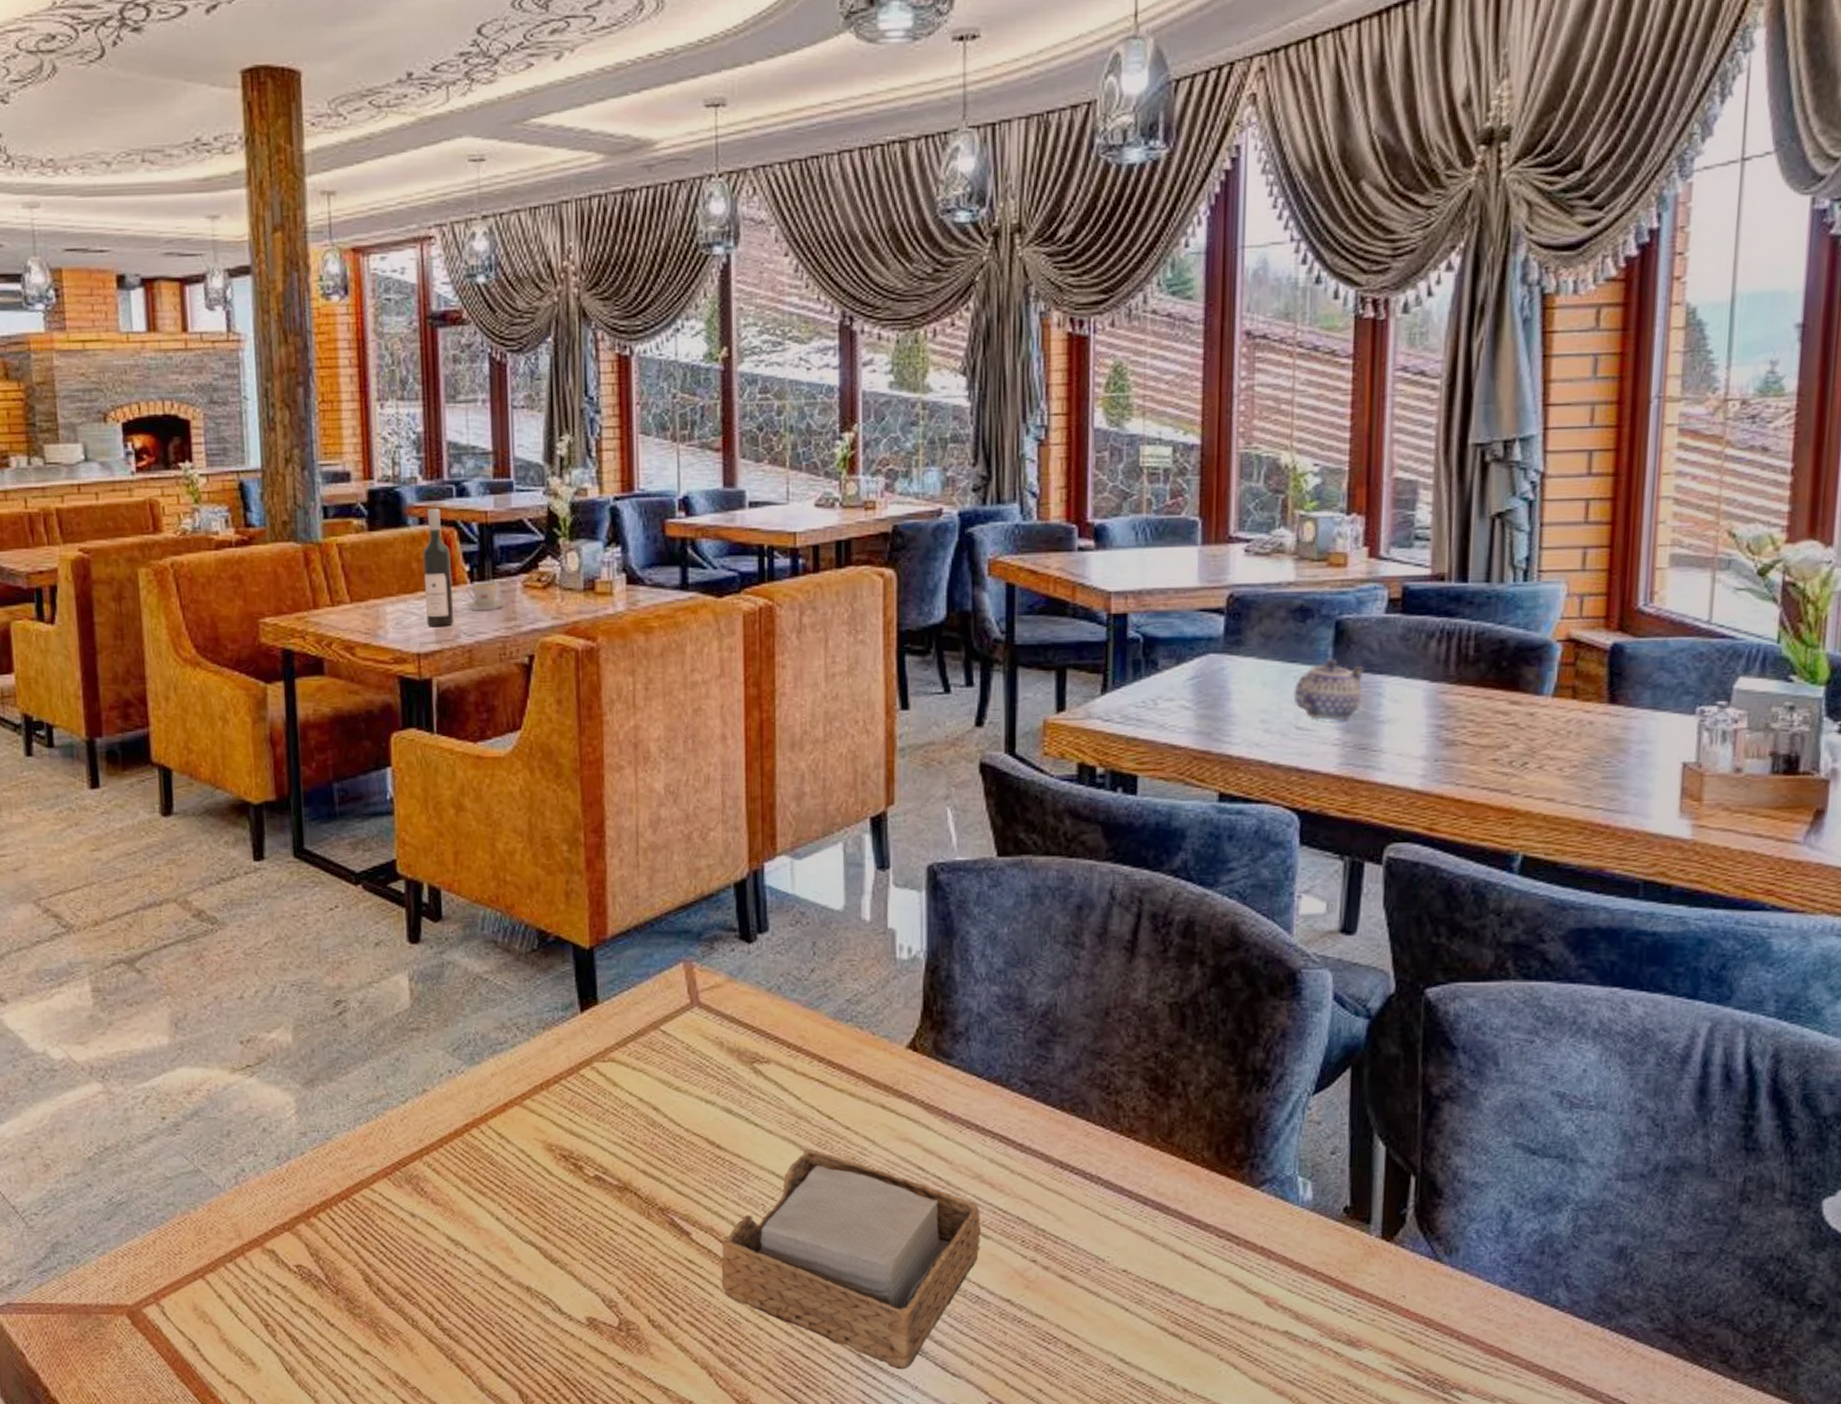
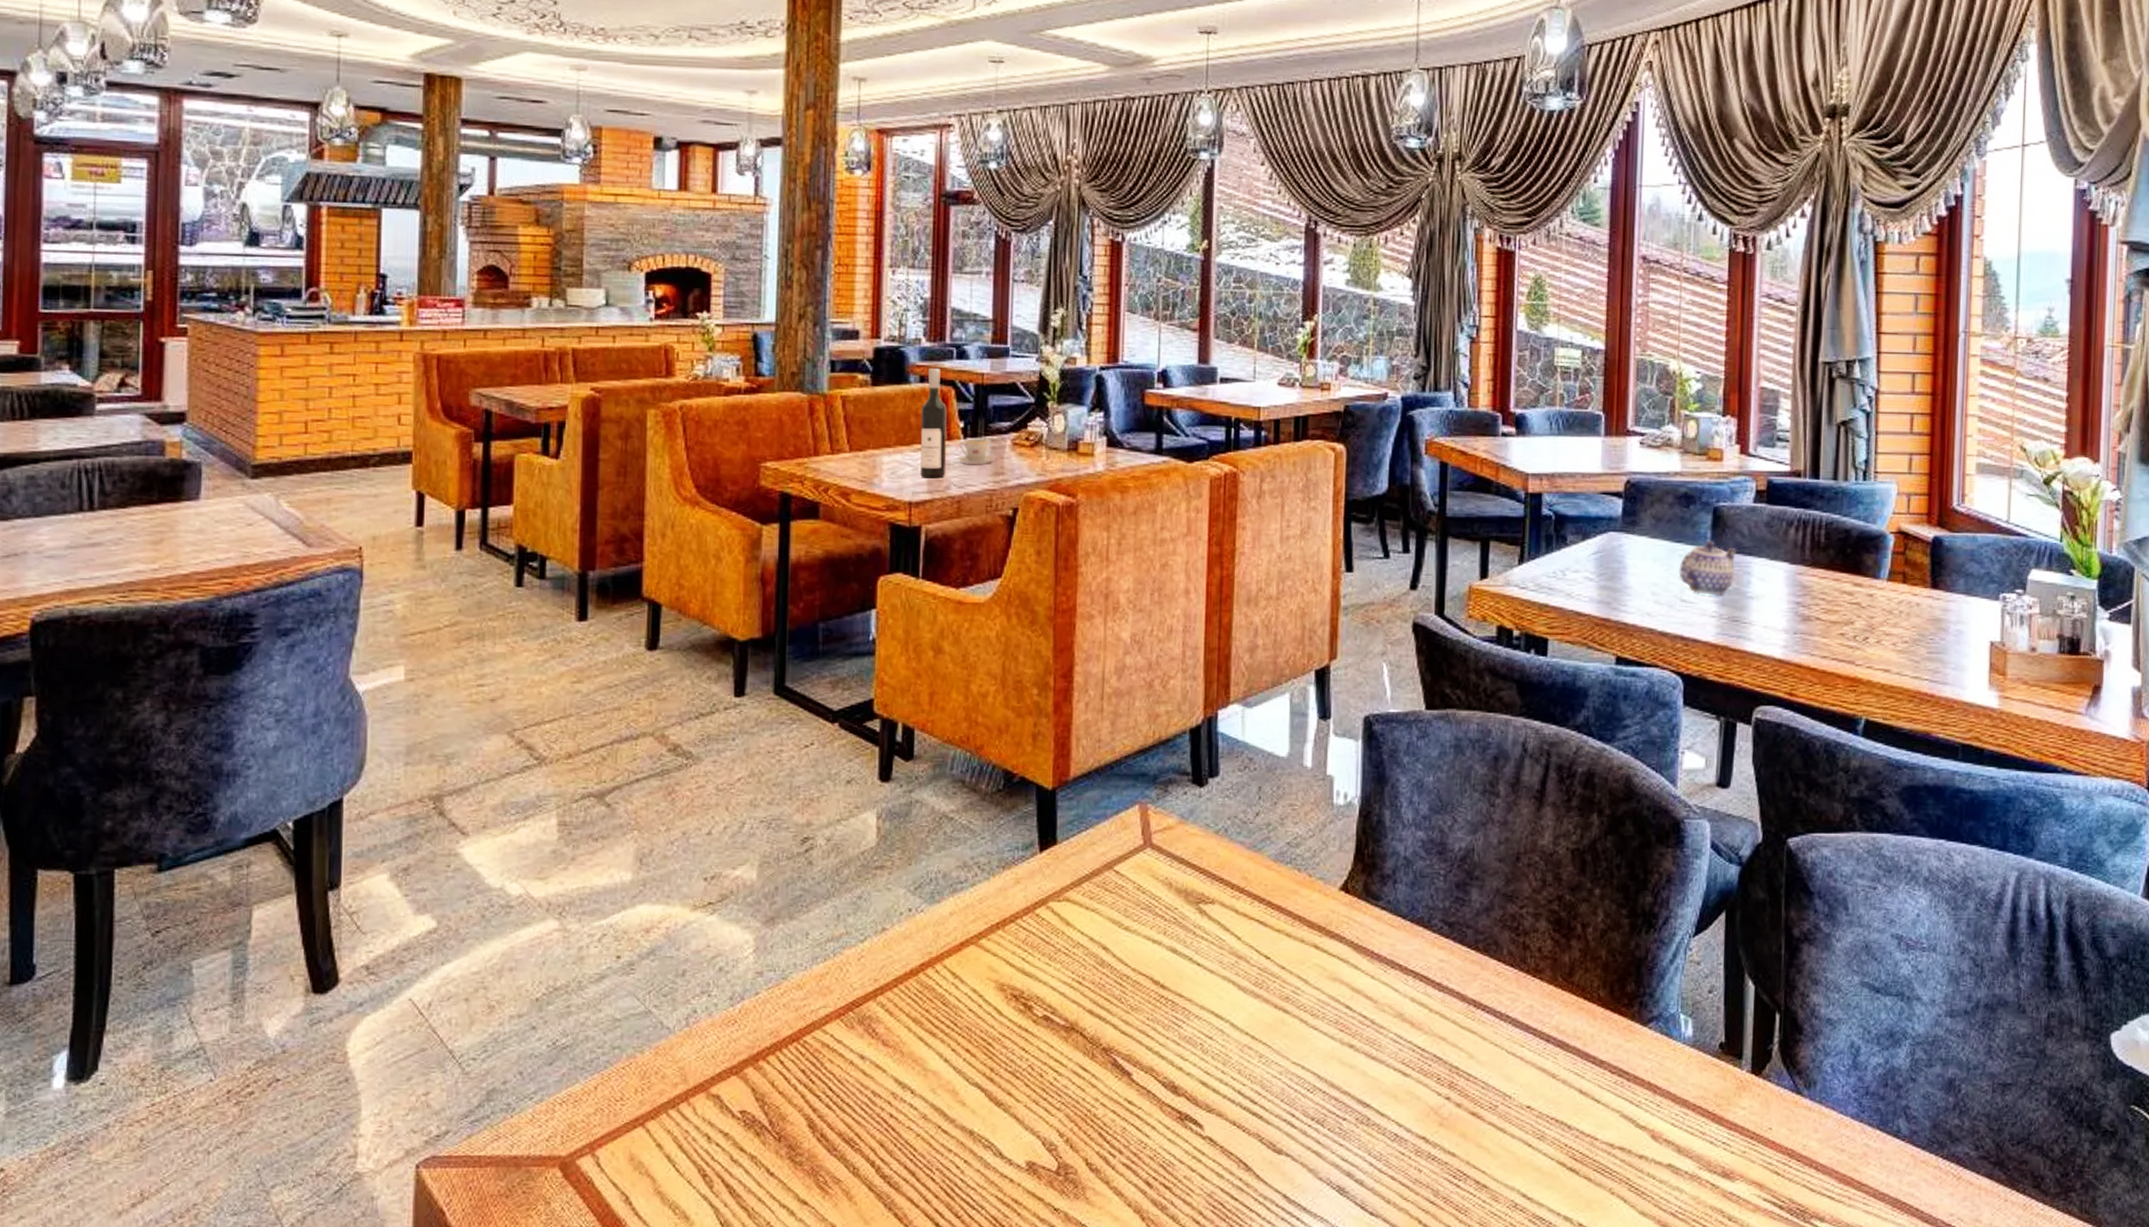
napkin holder: present [721,1149,982,1370] -> none [1158,989,1402,1210]

